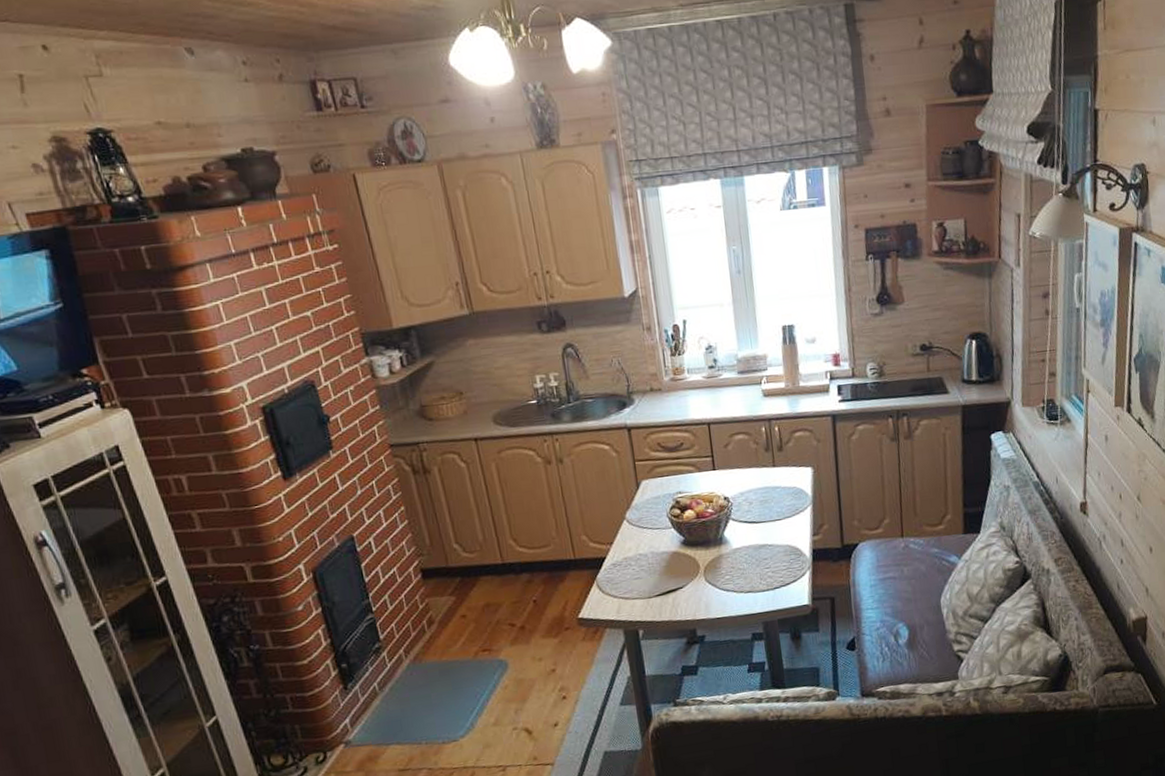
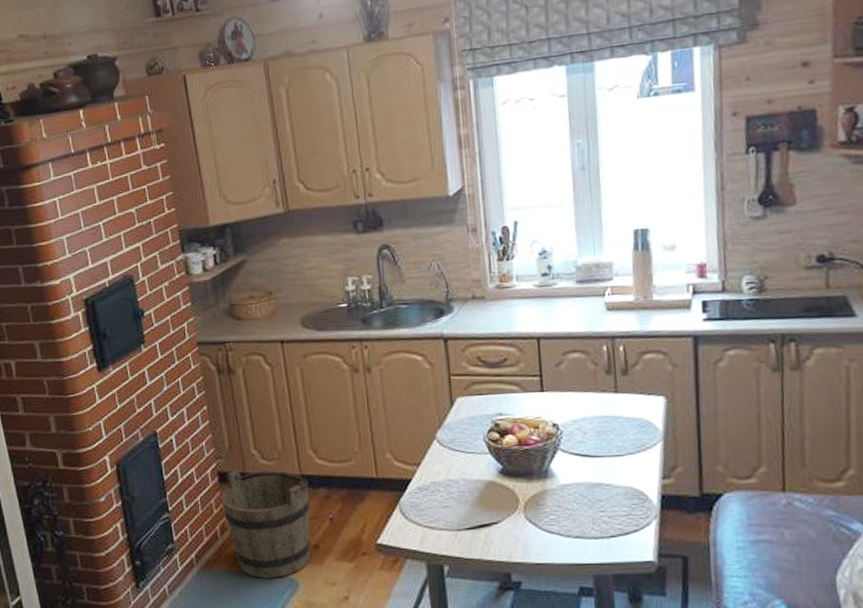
bucket: none [425,562,517,664] -> present [221,469,311,578]

